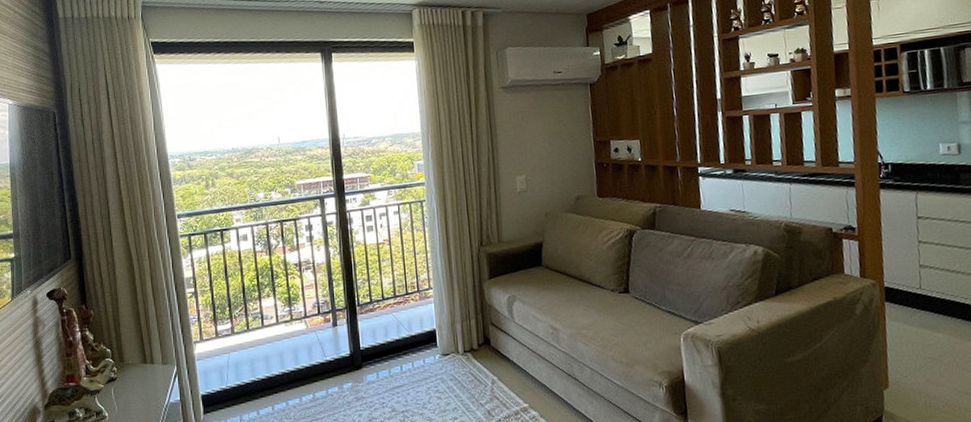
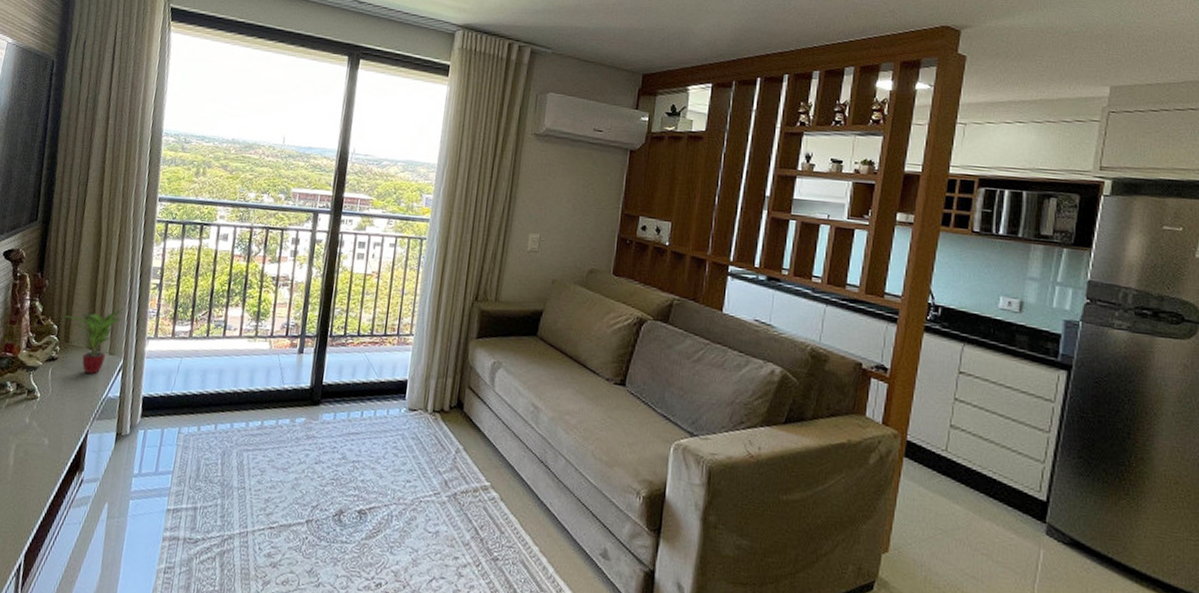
potted plant: none [113,322,168,385] -> present [63,309,124,374]

